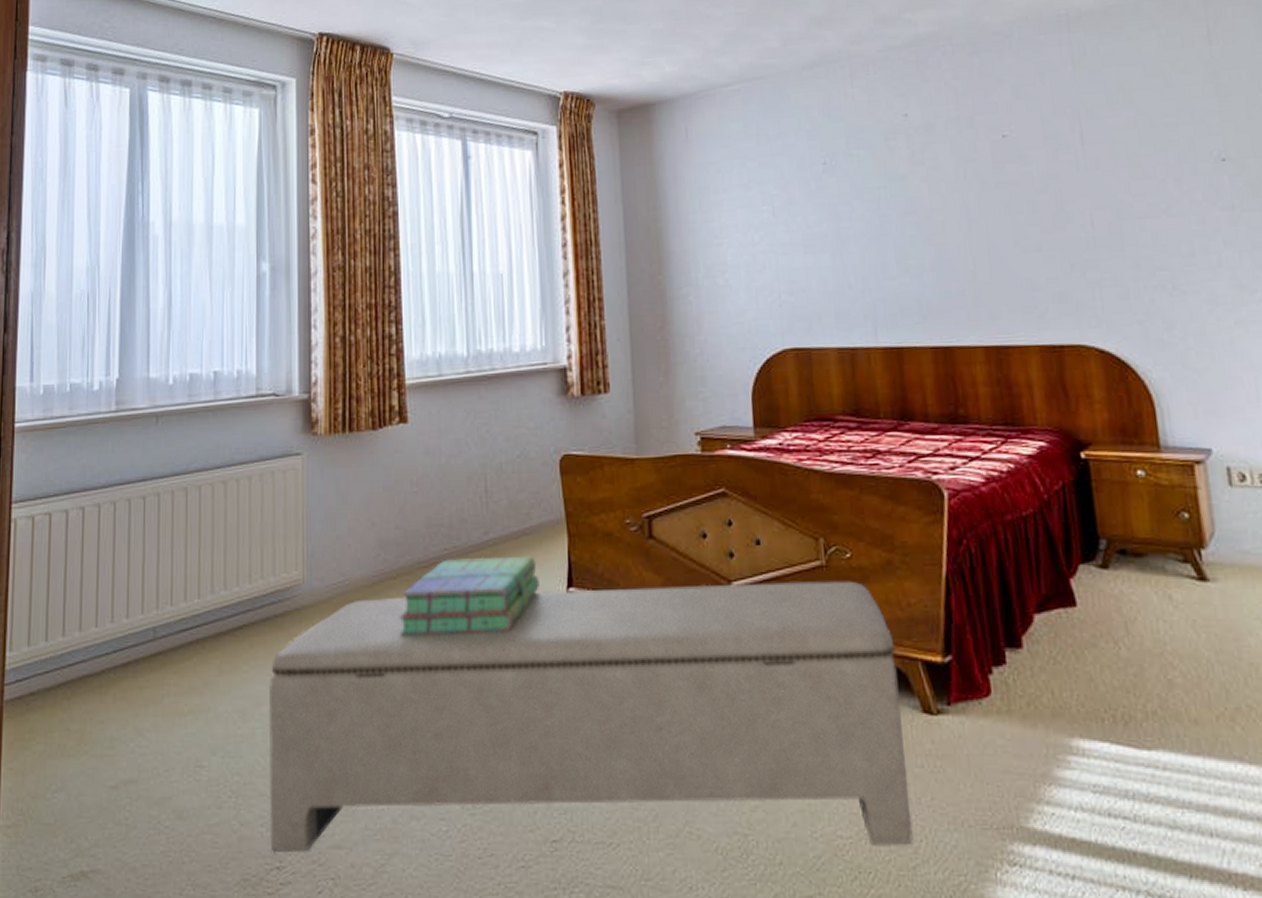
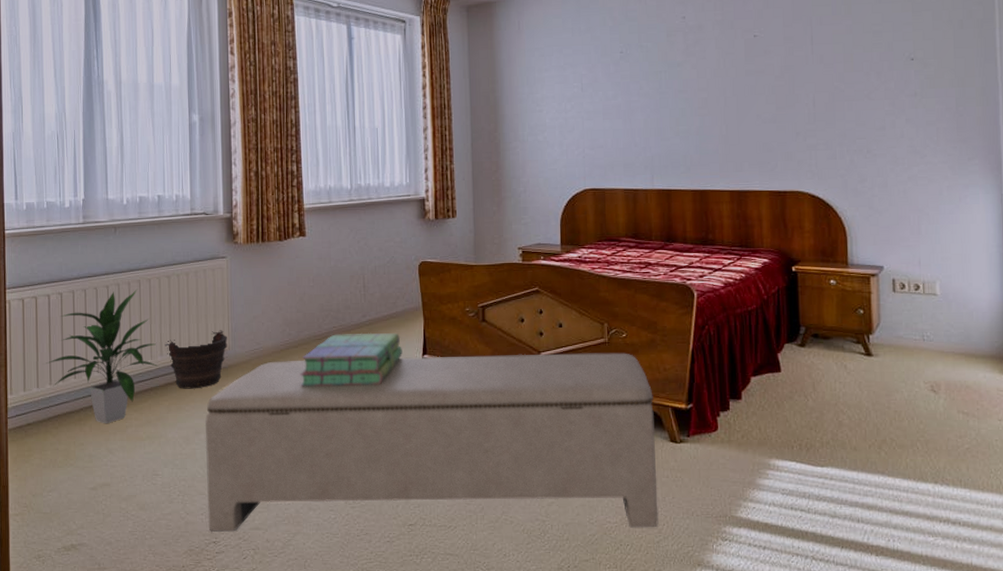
indoor plant: none [59,499,207,691] -> present [46,289,158,423]
bucket: none [217,556,301,641] -> present [165,330,227,389]

